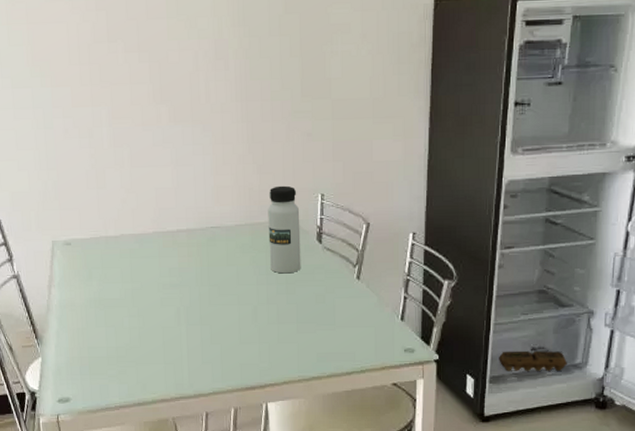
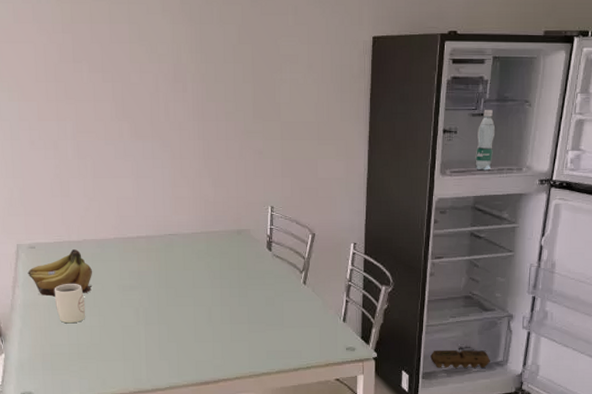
fruit: none [63,245,131,296] -> present [27,249,93,297]
mug: none [91,281,125,325] -> present [54,283,86,324]
water bottle: present [268,185,301,274] -> none [222,198,253,278]
bottle: none [551,77,575,148] -> present [475,110,496,171]

